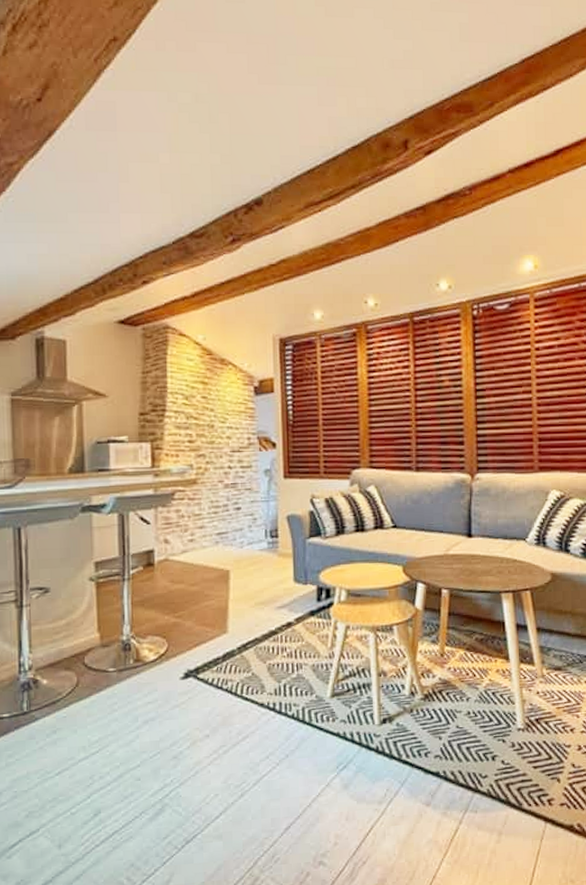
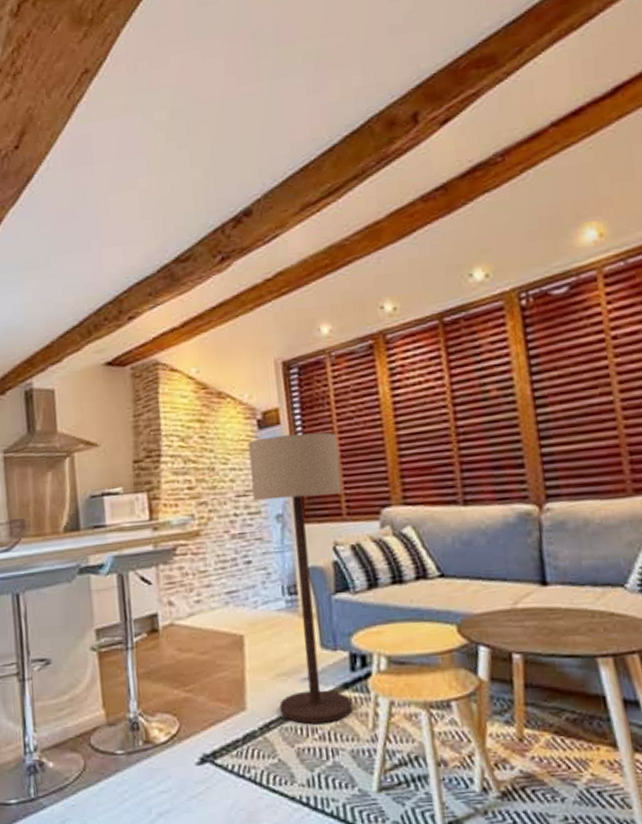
floor lamp: none [244,402,322,644] -> present [248,432,353,724]

